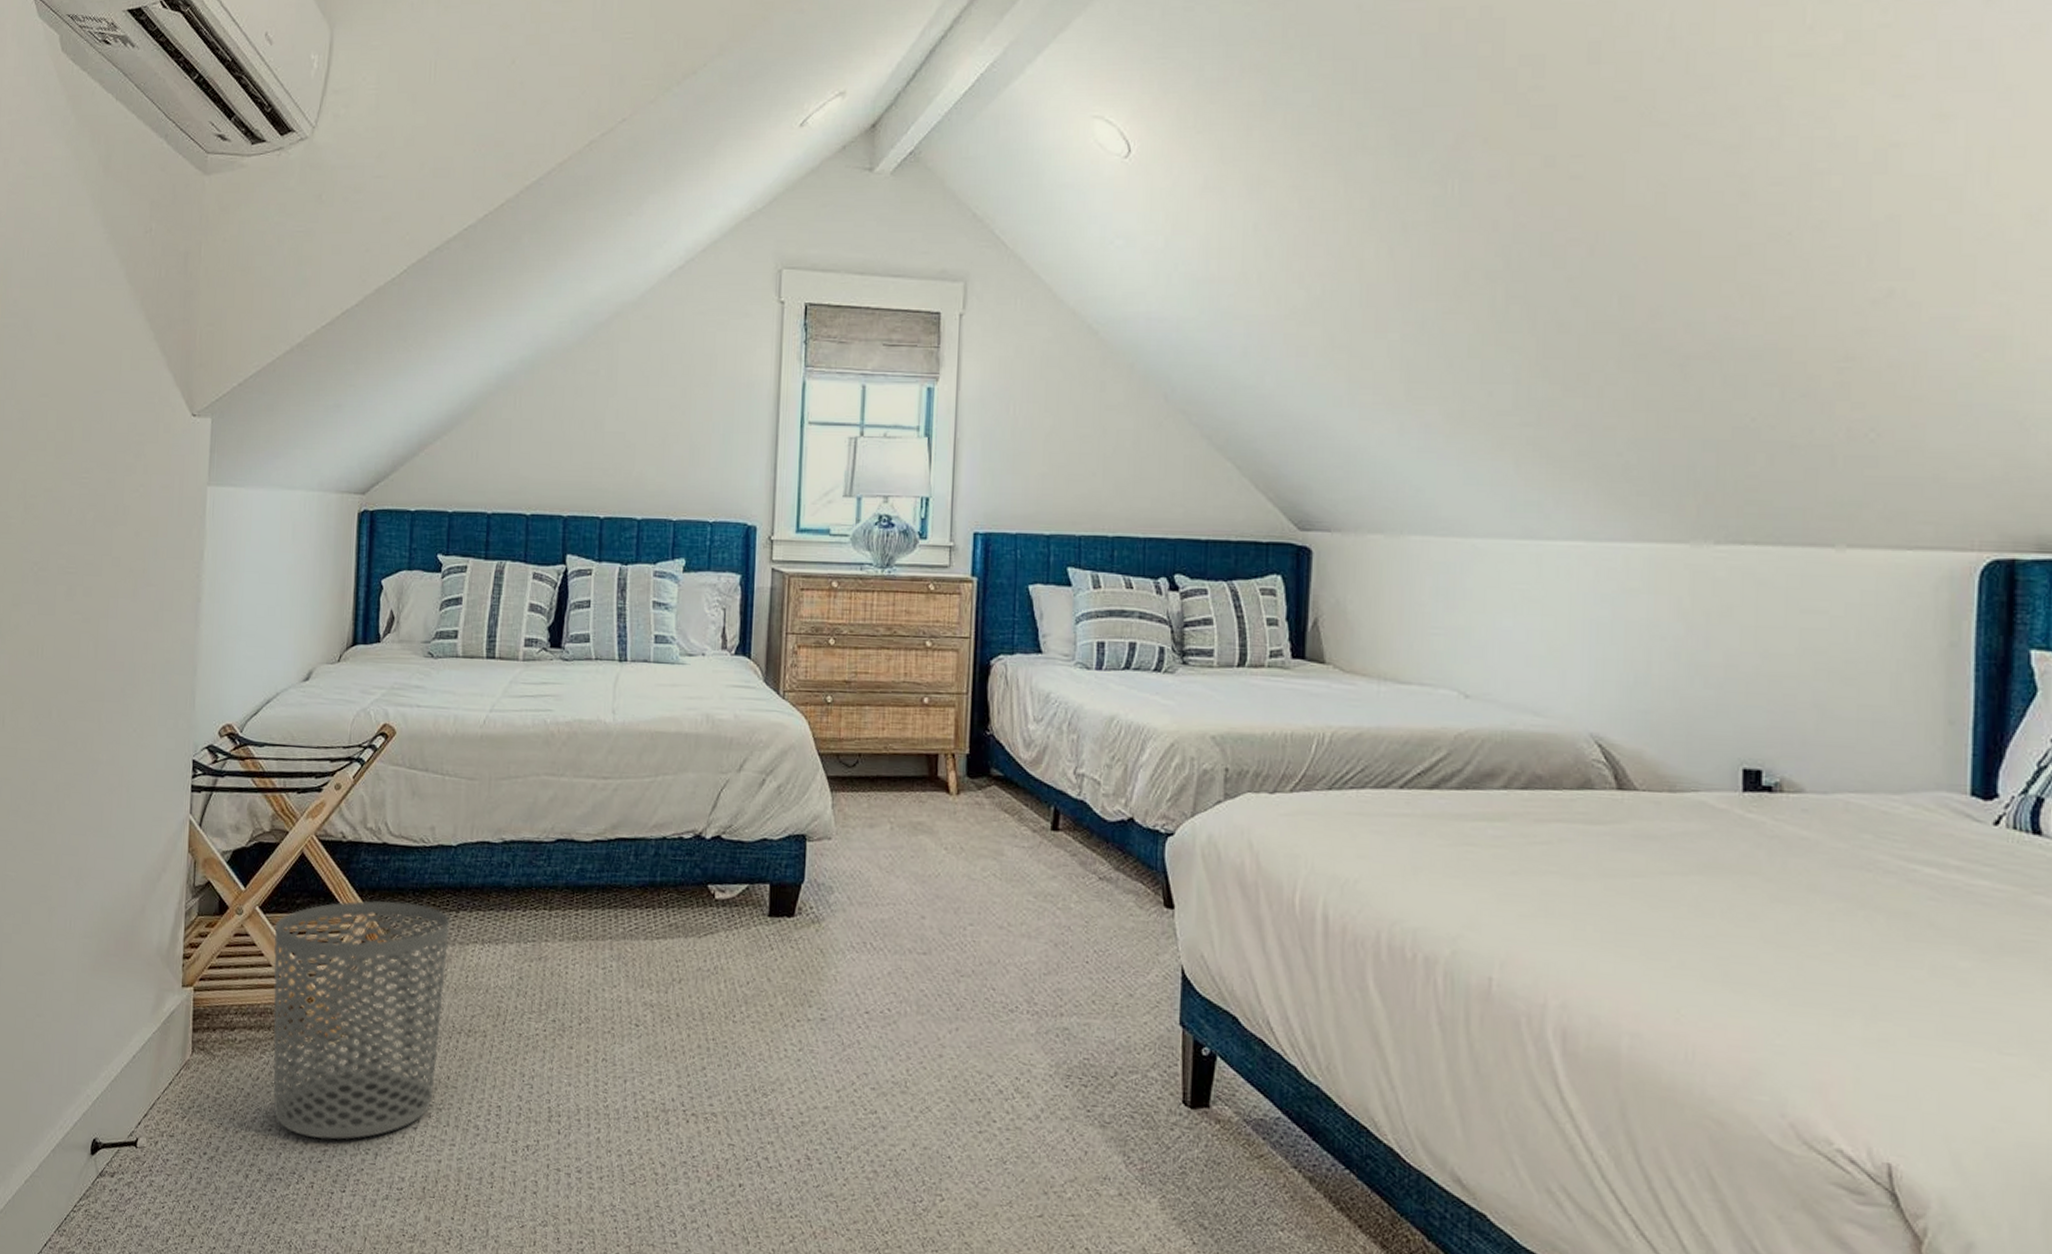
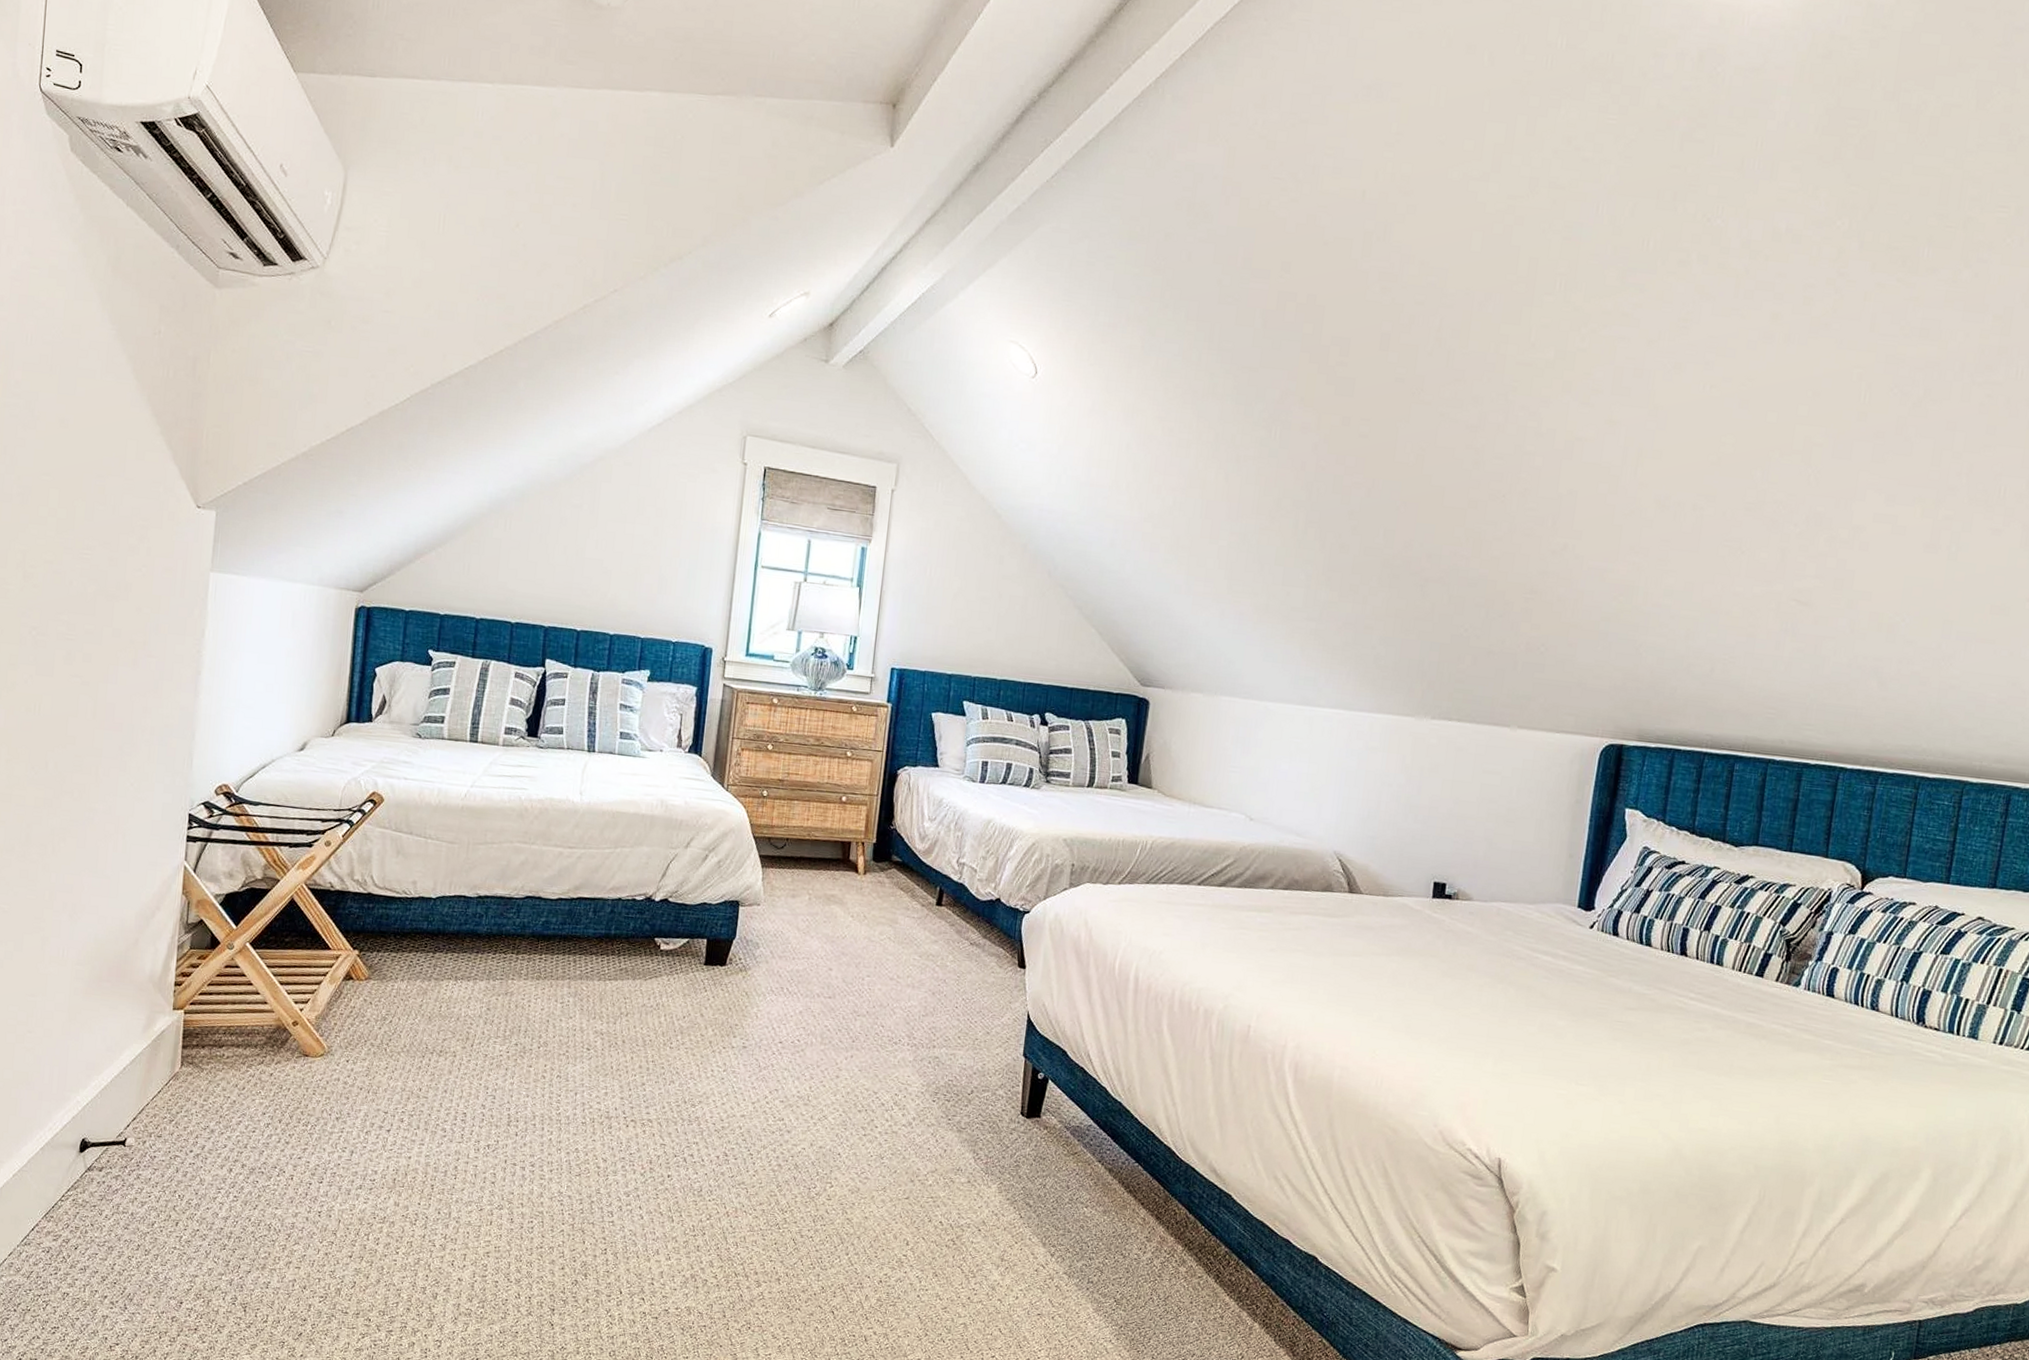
waste bin: present [273,900,450,1140] -> none [258,941,427,1140]

